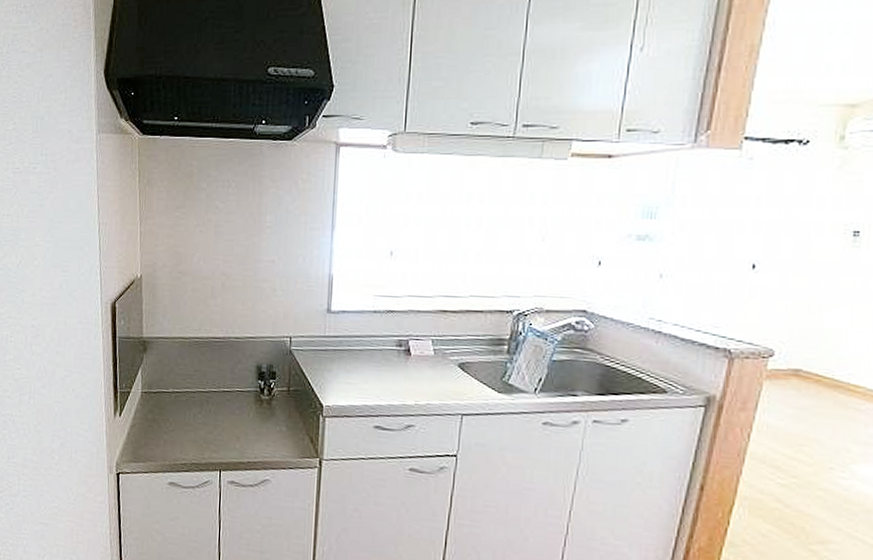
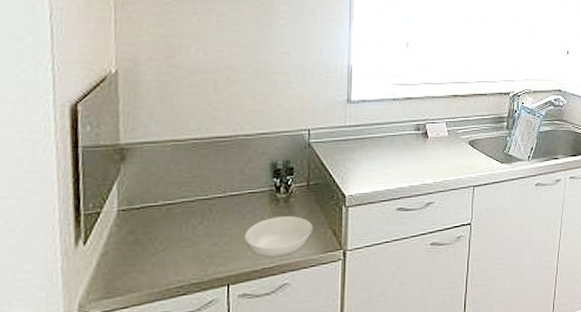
bowl: none [233,416,292,455] -> present [244,216,313,259]

